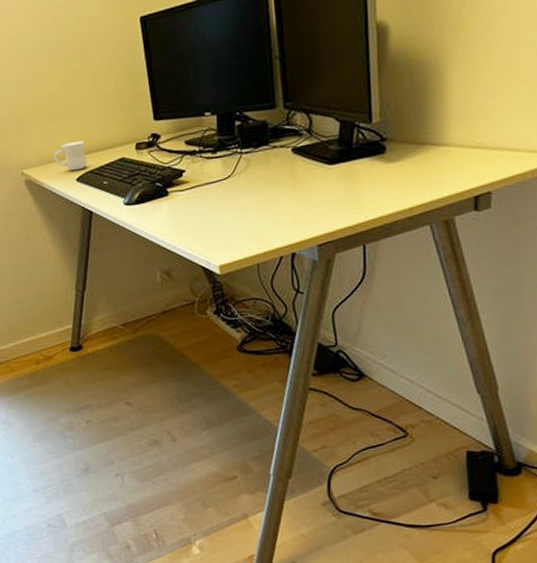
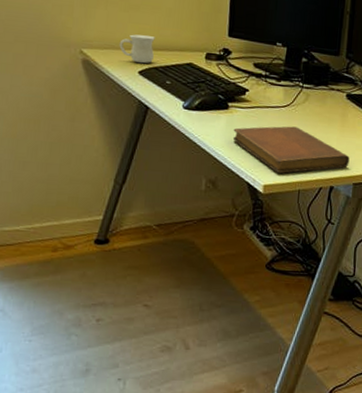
notebook: none [177,197,309,250] -> present [233,126,350,174]

